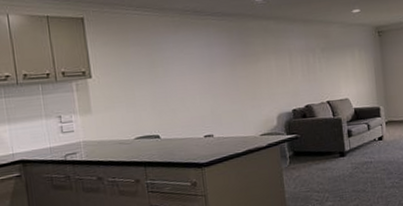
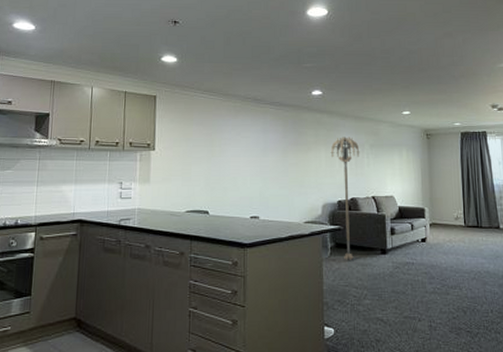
floor lamp: none [281,42,313,168] -> present [330,137,360,261]

